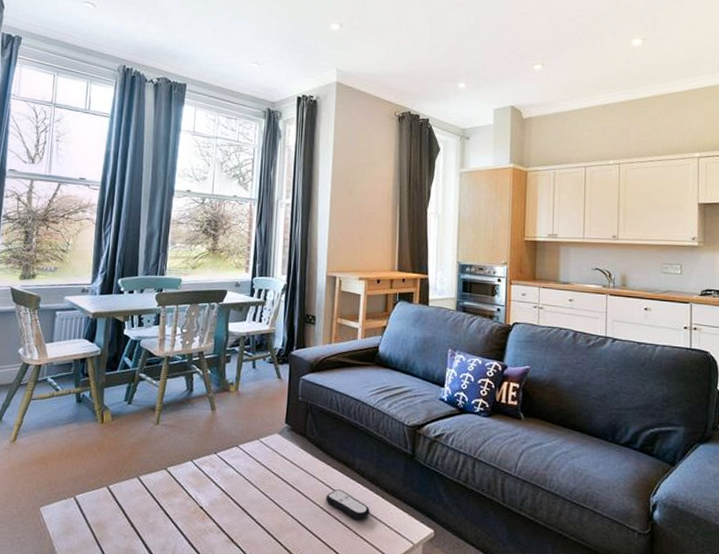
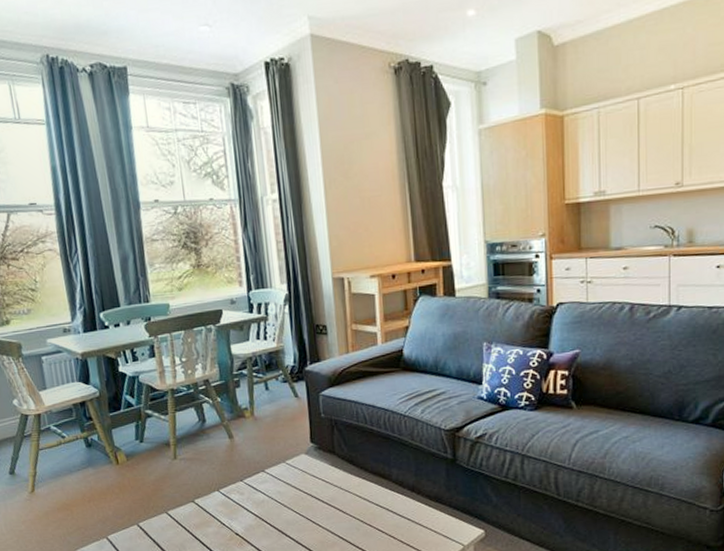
remote control: present [326,489,370,520] -> none [365,502,414,529]

